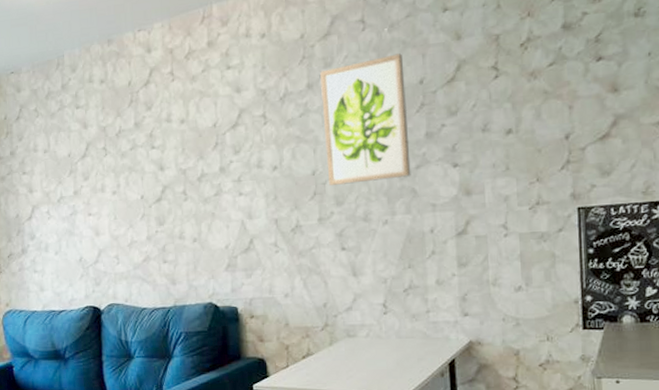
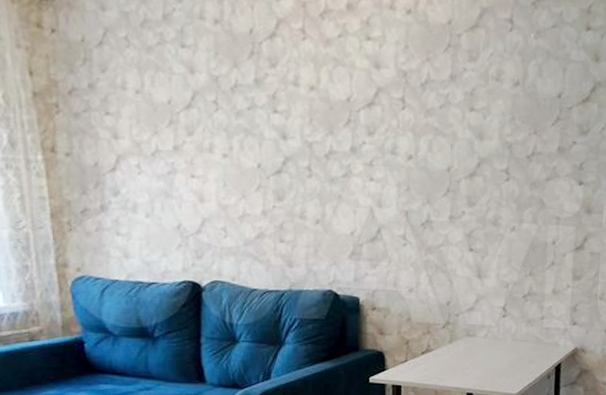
wall art: present [320,53,411,185] -> none [462,62,545,188]

